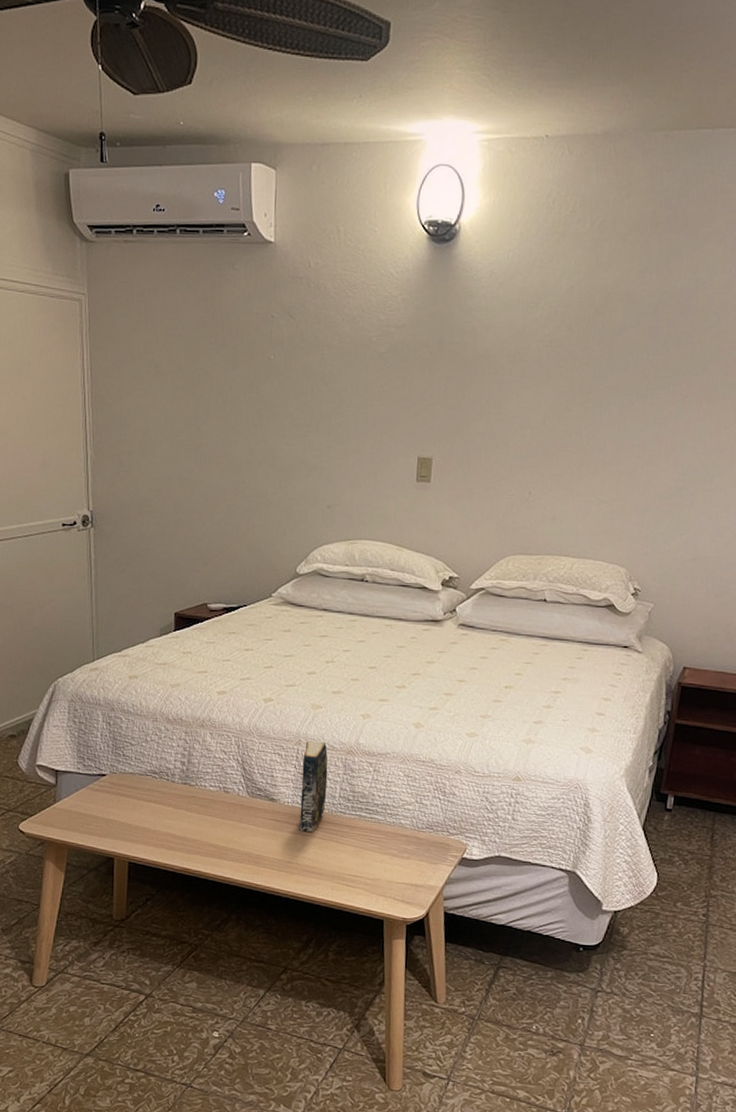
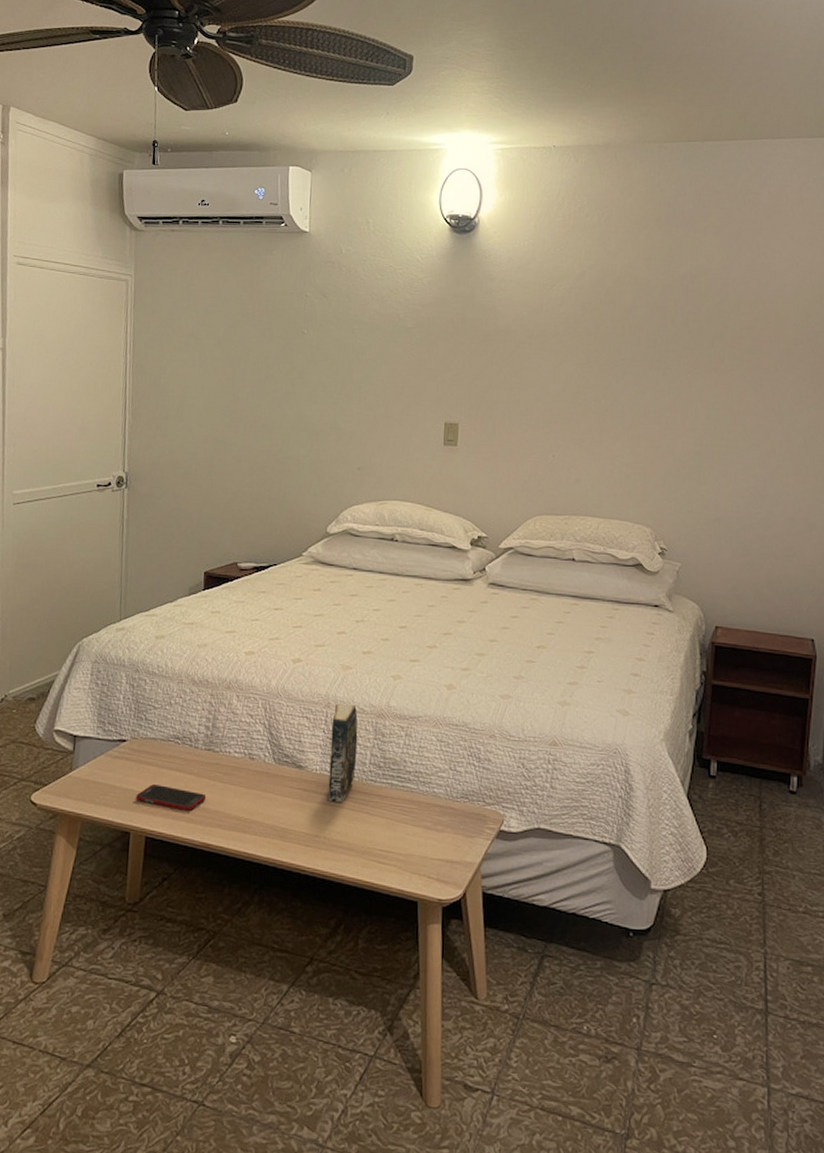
cell phone: none [118,815,185,839] -> present [136,784,207,811]

